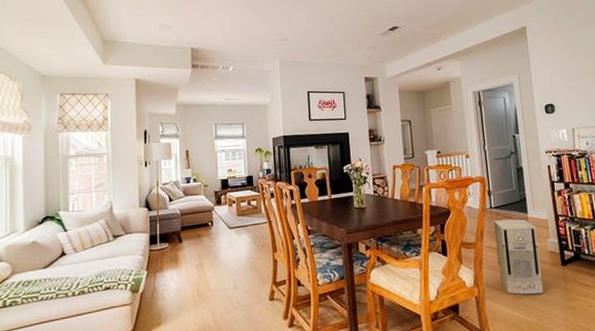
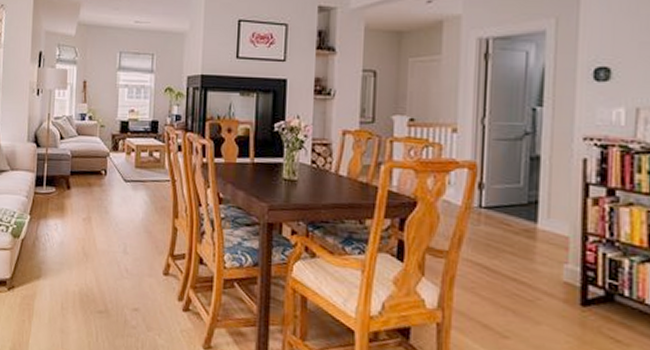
air purifier: present [493,219,543,295] -> none [478,225,547,339]

